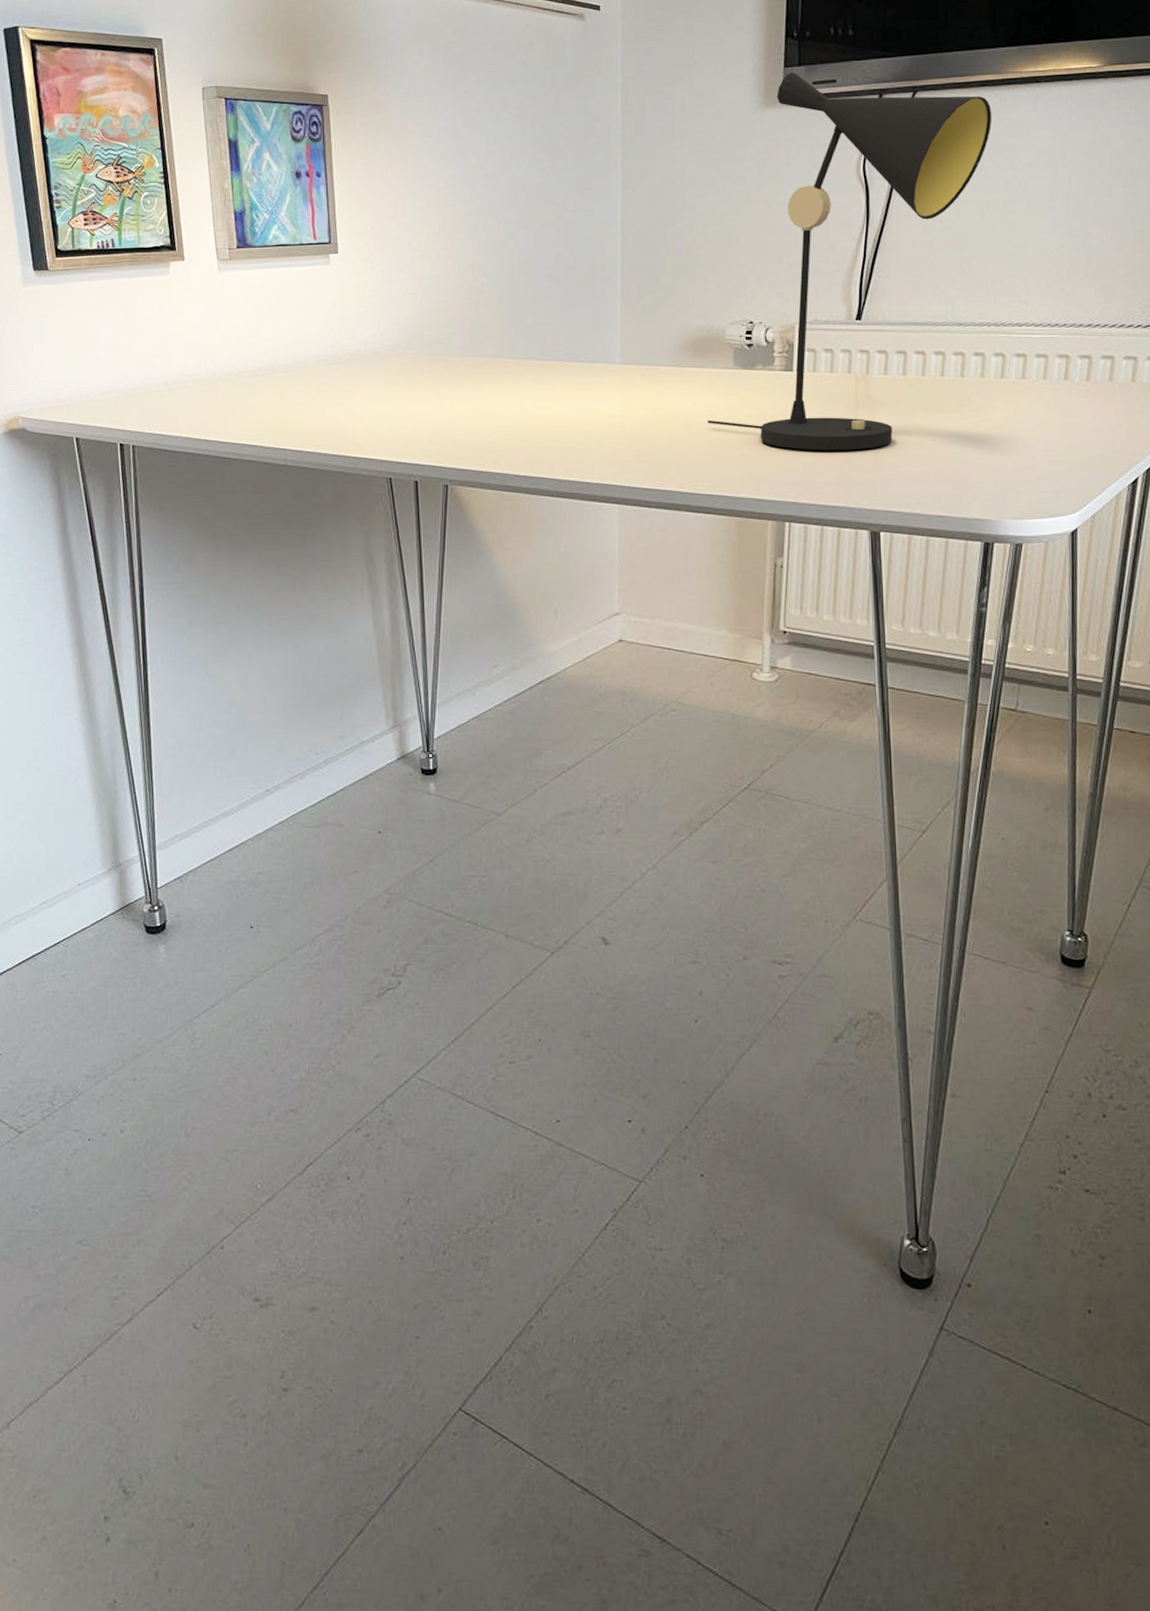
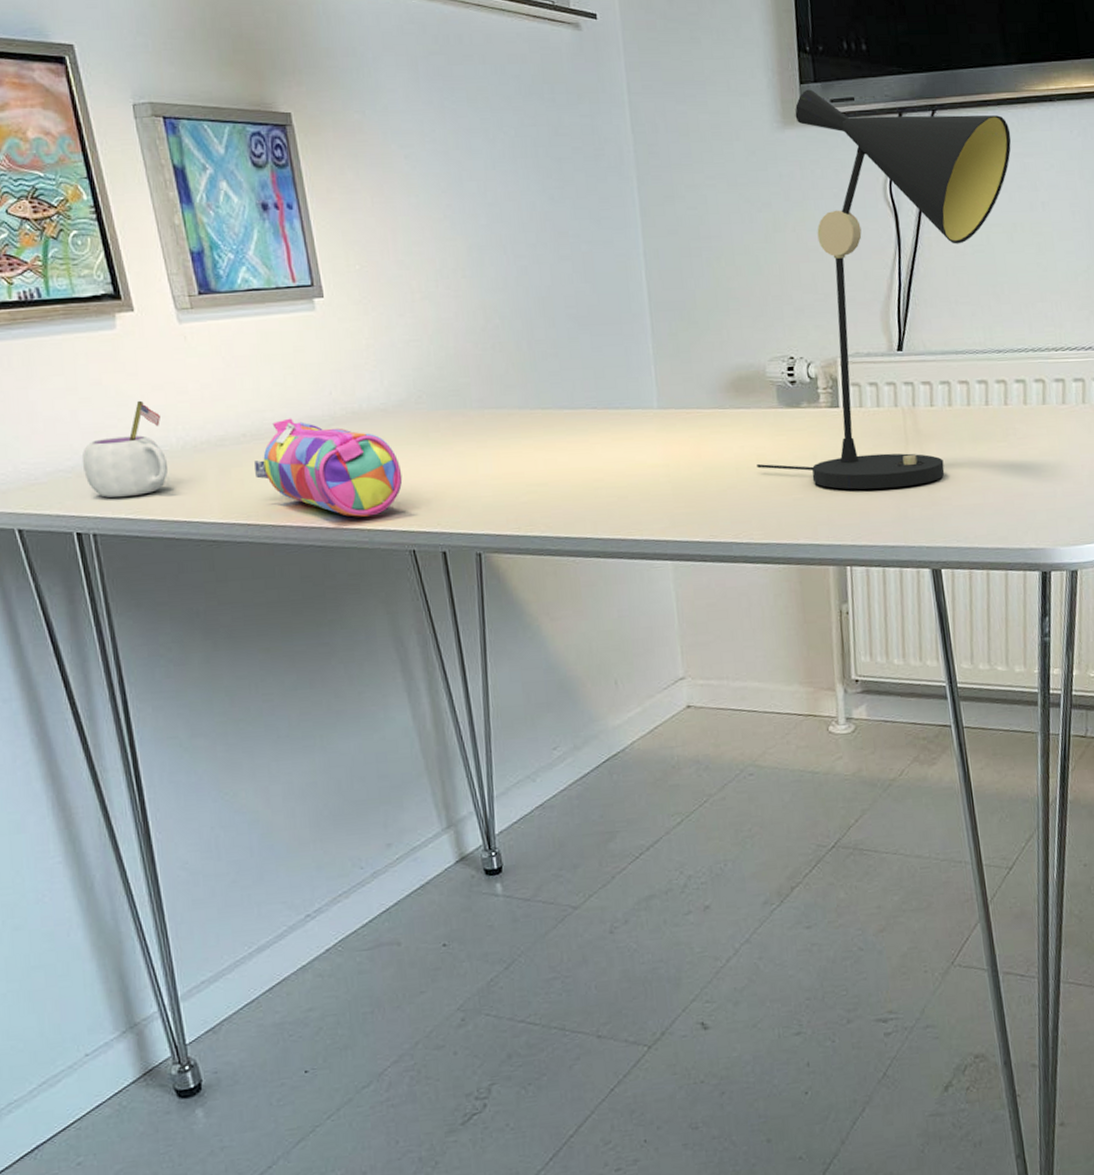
mug: none [130,335,197,417] -> present [82,400,169,498]
pencil case: none [266,356,388,445] -> present [254,418,403,517]

